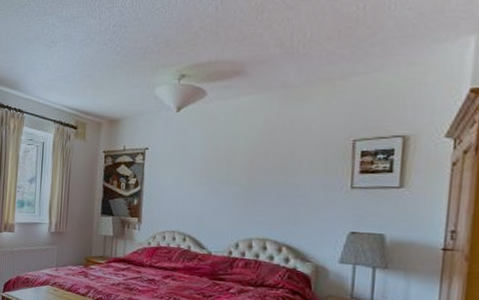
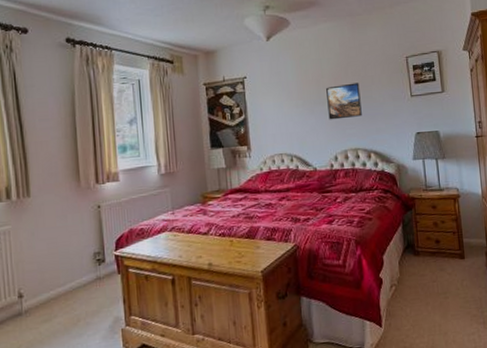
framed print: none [235,165,282,204] -> present [326,82,362,120]

